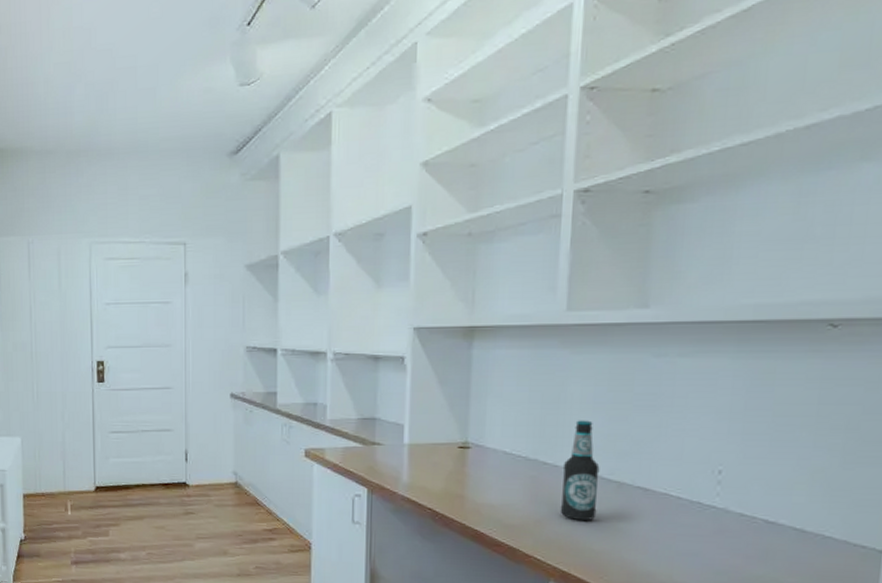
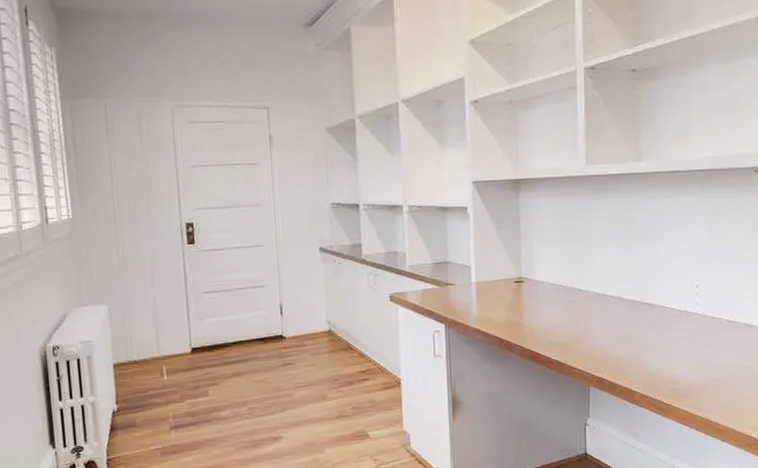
bottle: present [560,420,600,521] -> none [592,252,619,335]

